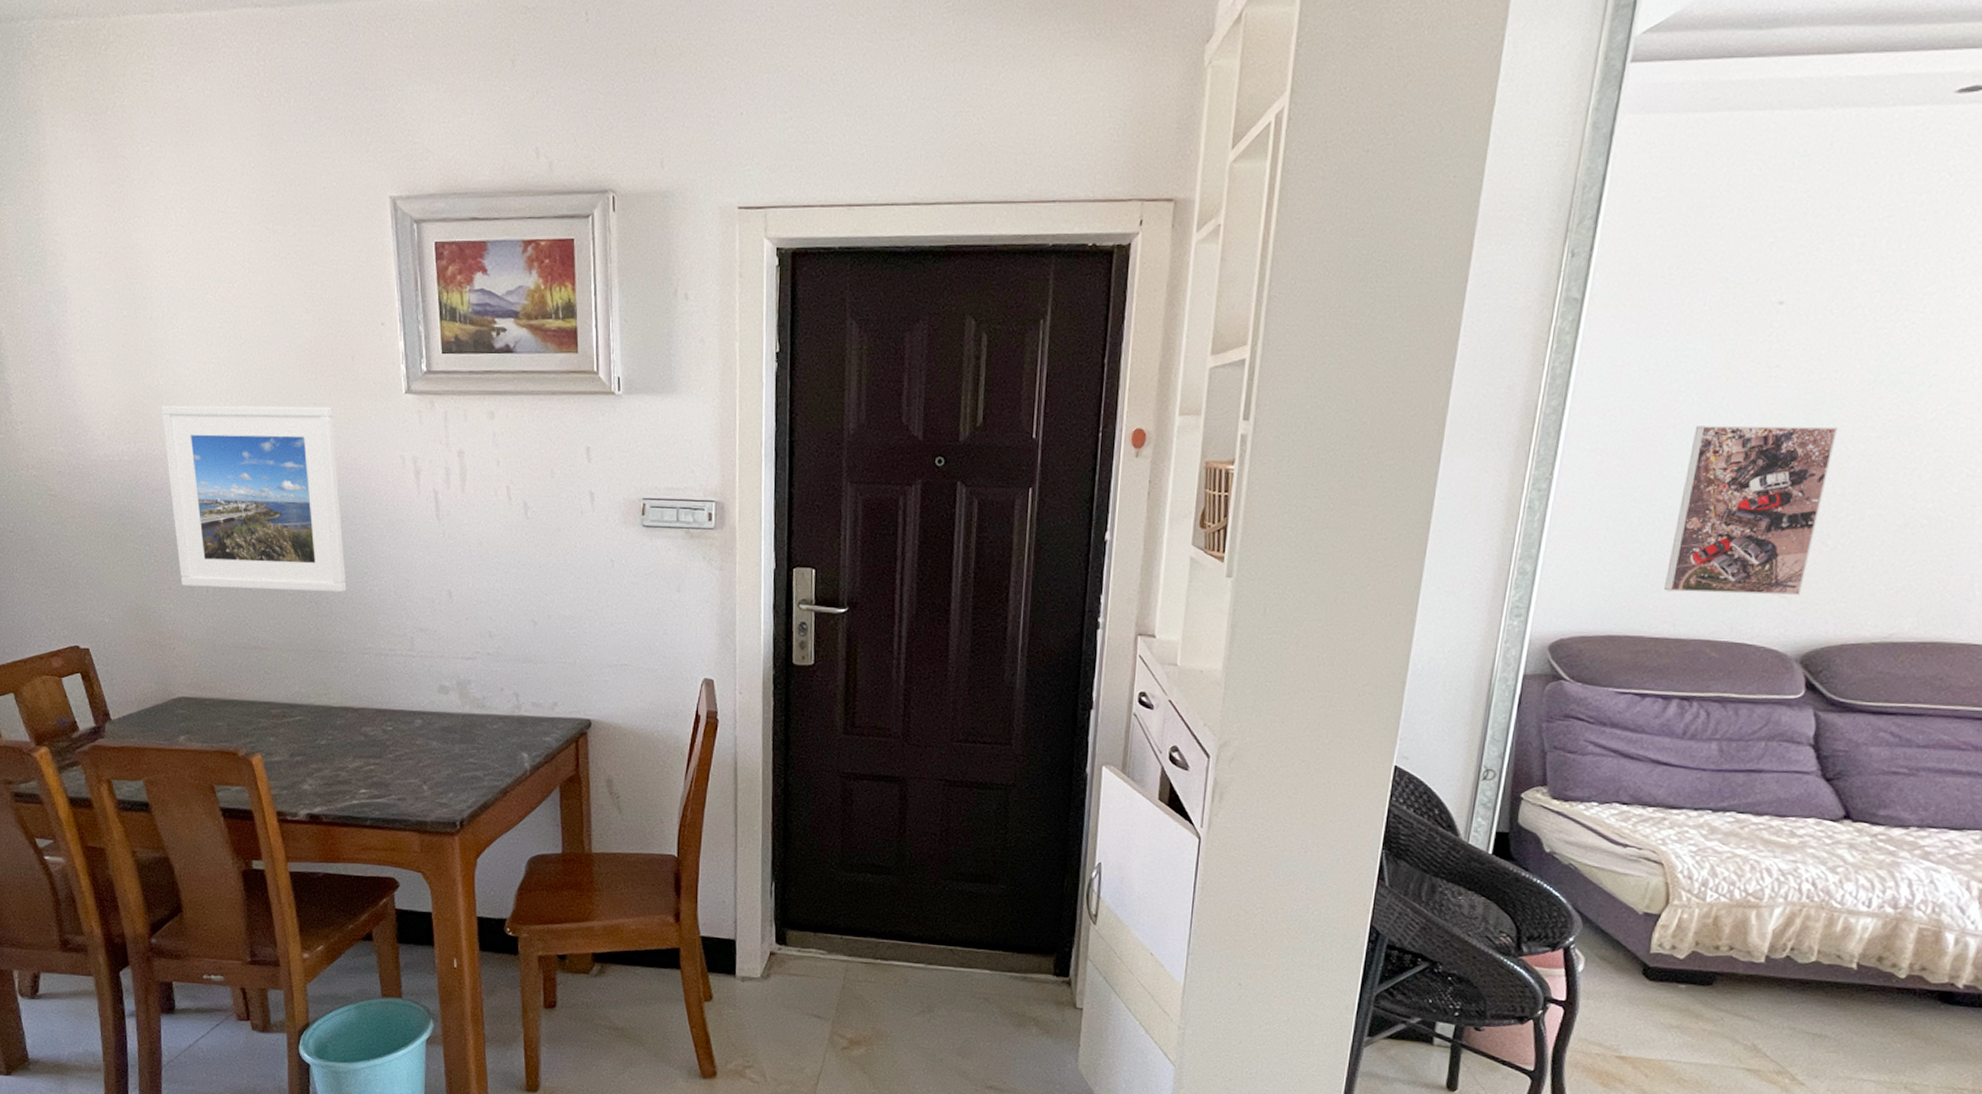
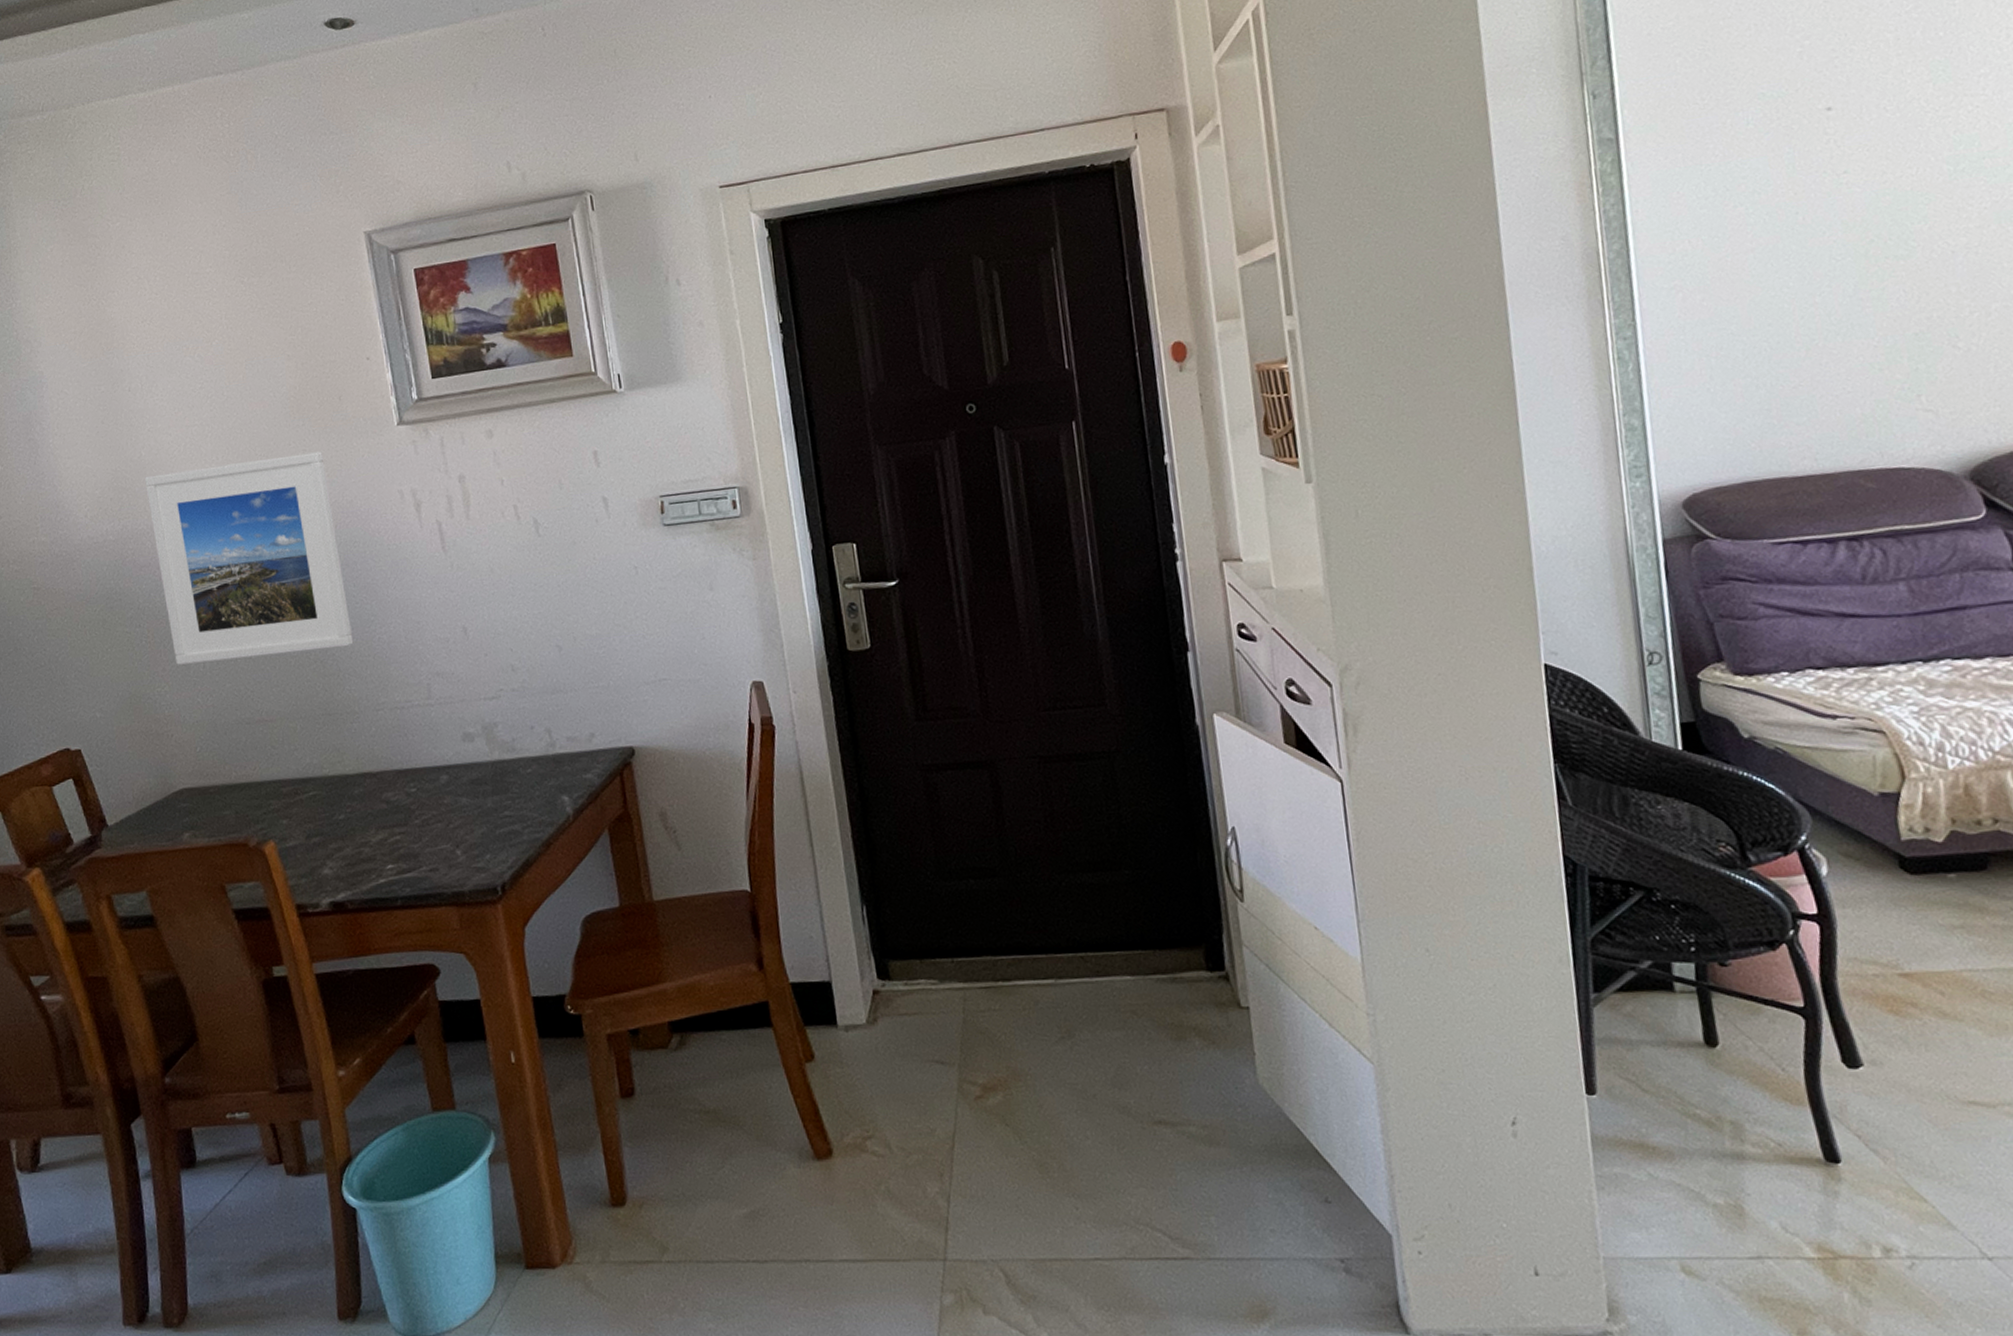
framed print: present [1664,425,1838,596] -> none [1776,223,1947,424]

